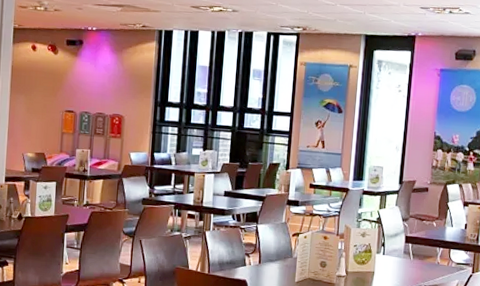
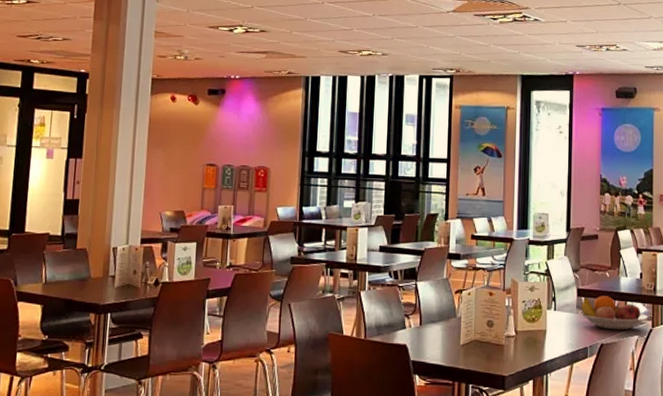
fruit bowl: none [405,243,470,275] -> present [578,296,649,330]

